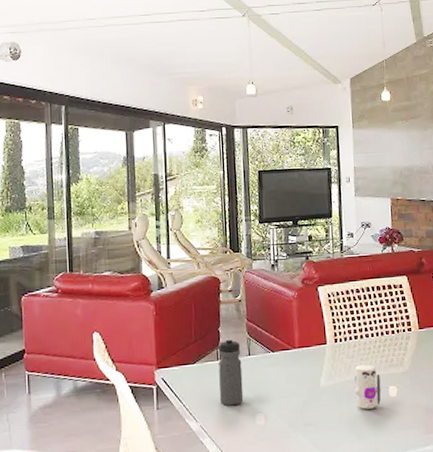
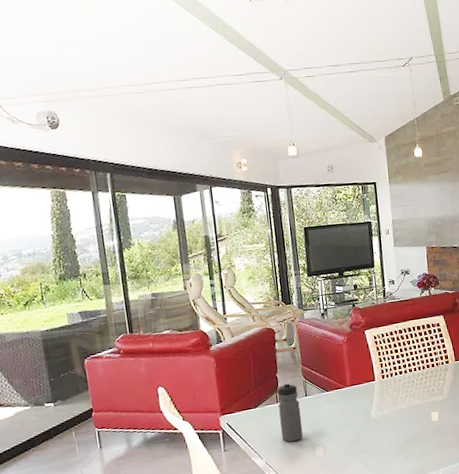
toy: present [354,364,381,409] -> none [401,395,425,434]

